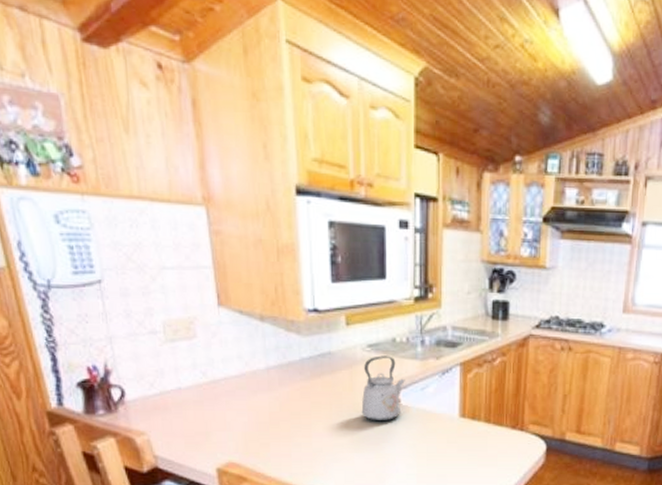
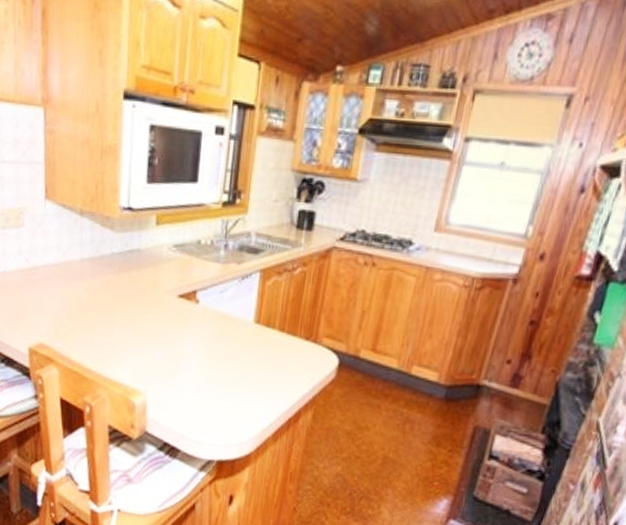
kettle: present [361,355,405,422] -> none [161,256,206,320]

